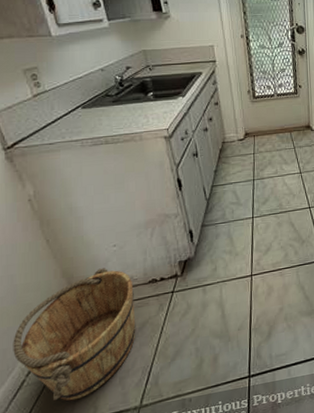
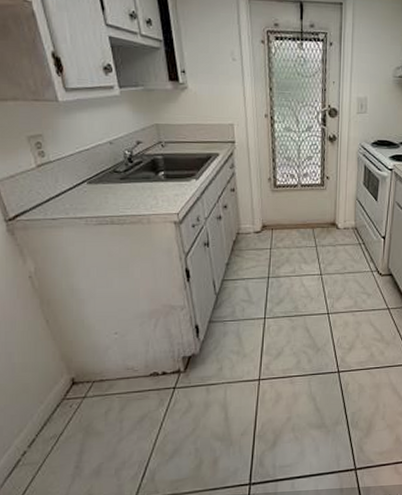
bucket: present [13,268,136,401] -> none [9,355,135,486]

